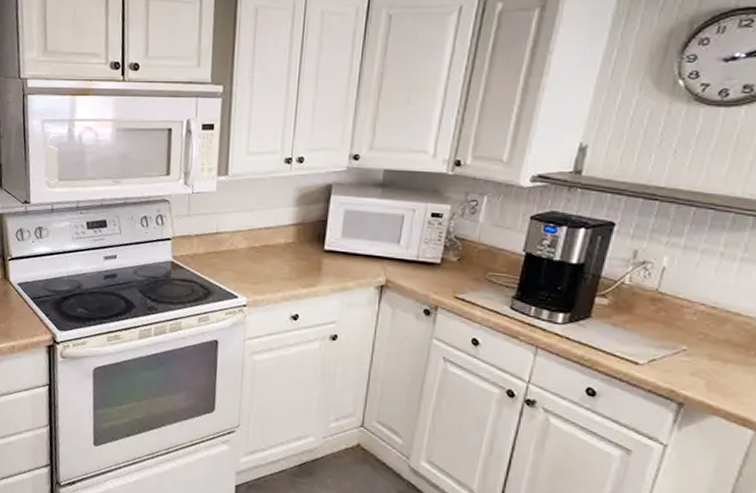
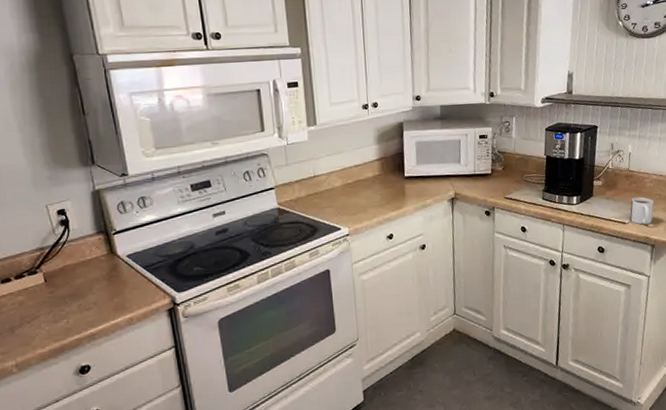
mug: none [646,330,693,373] -> present [629,197,654,225]

